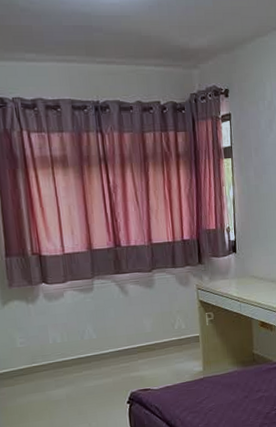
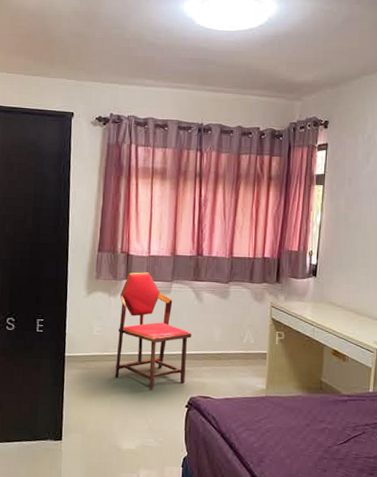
chair: none [38,272,123,393] -> present [115,272,192,390]

